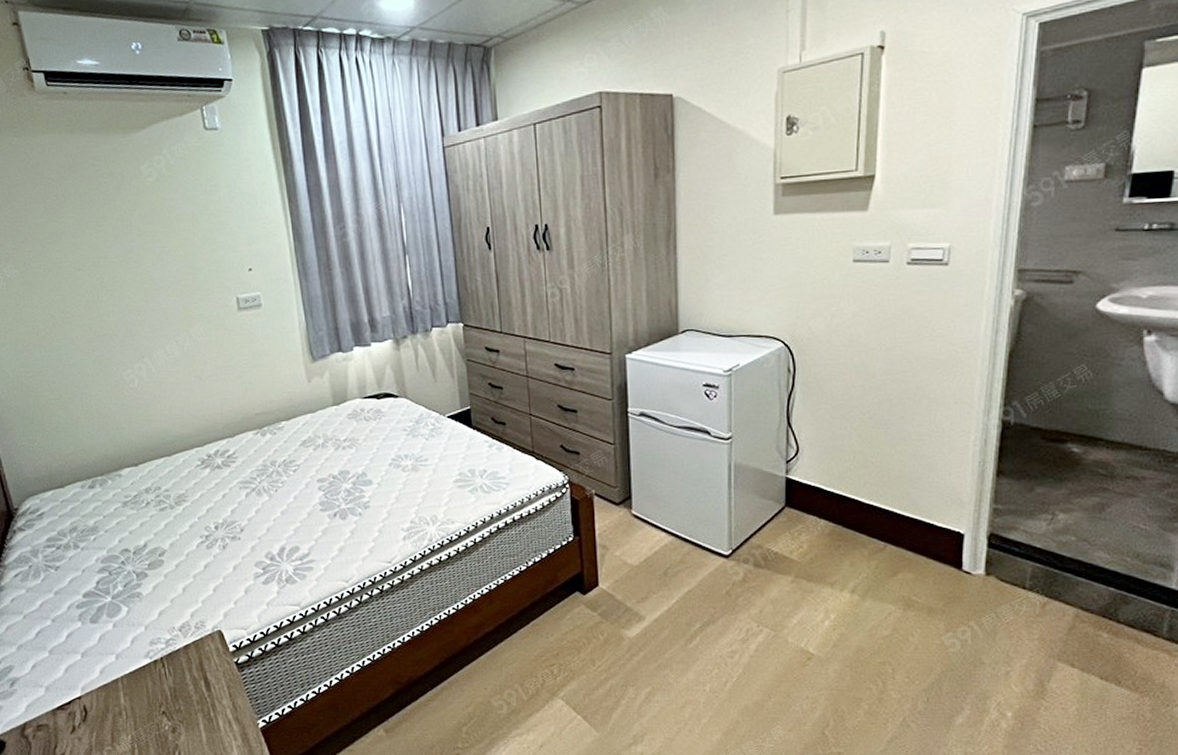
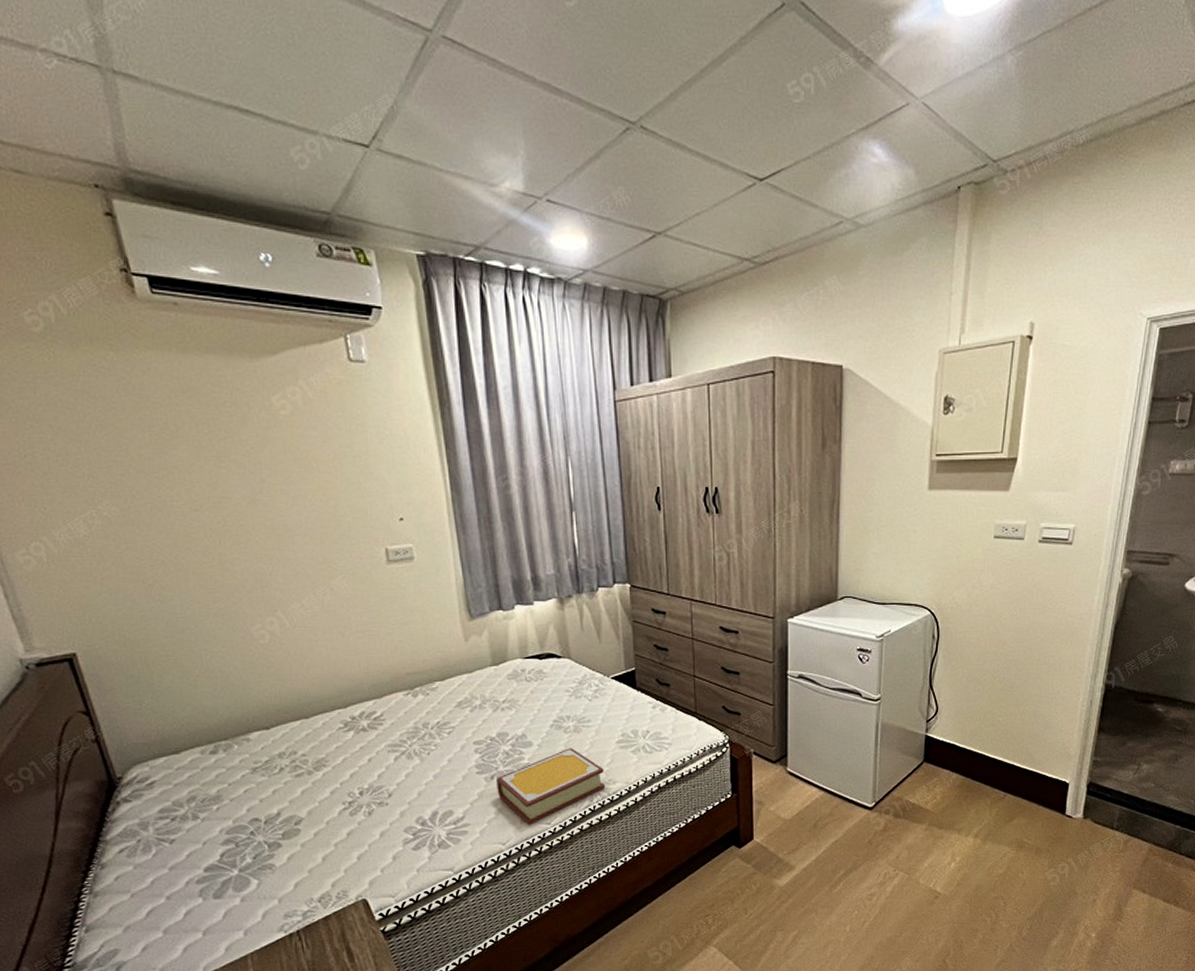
book: none [339,487,445,563] -> present [496,748,606,825]

